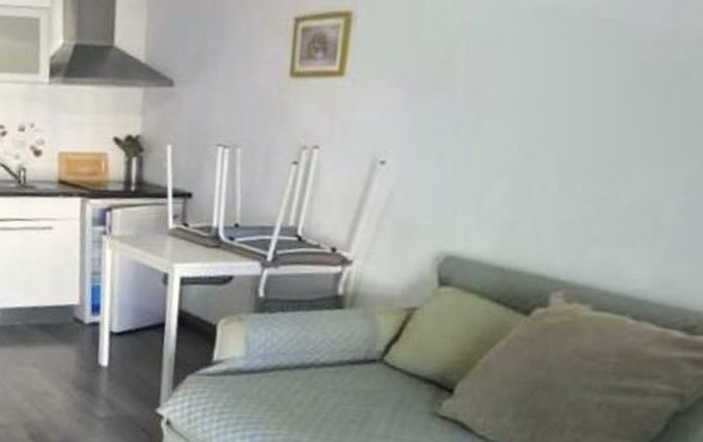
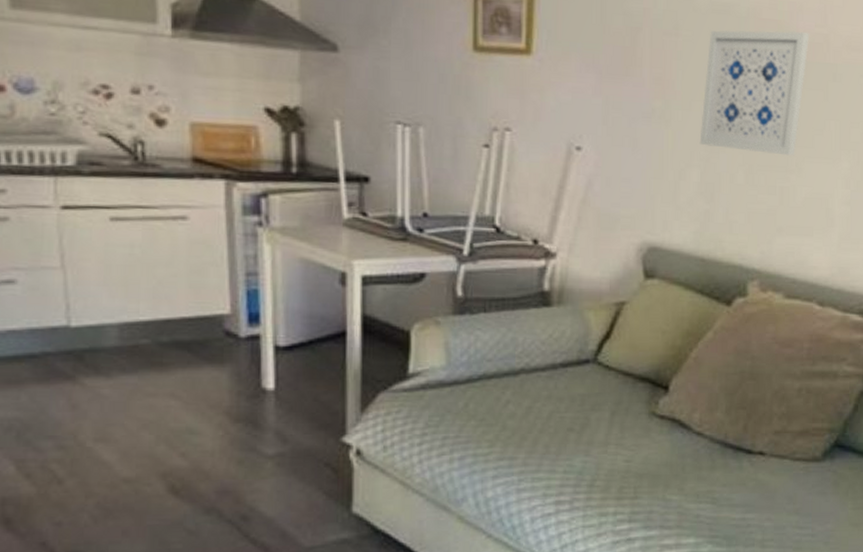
wall art: none [510,28,654,163] -> present [699,30,809,156]

